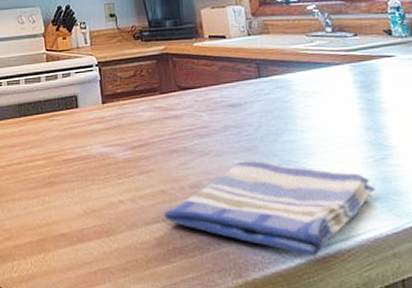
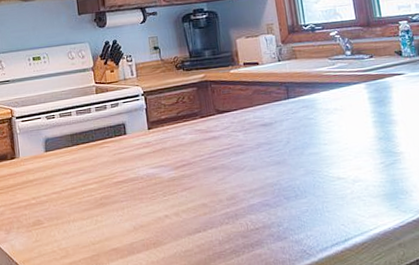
dish towel: present [164,160,376,256] -> none [205,172,386,252]

